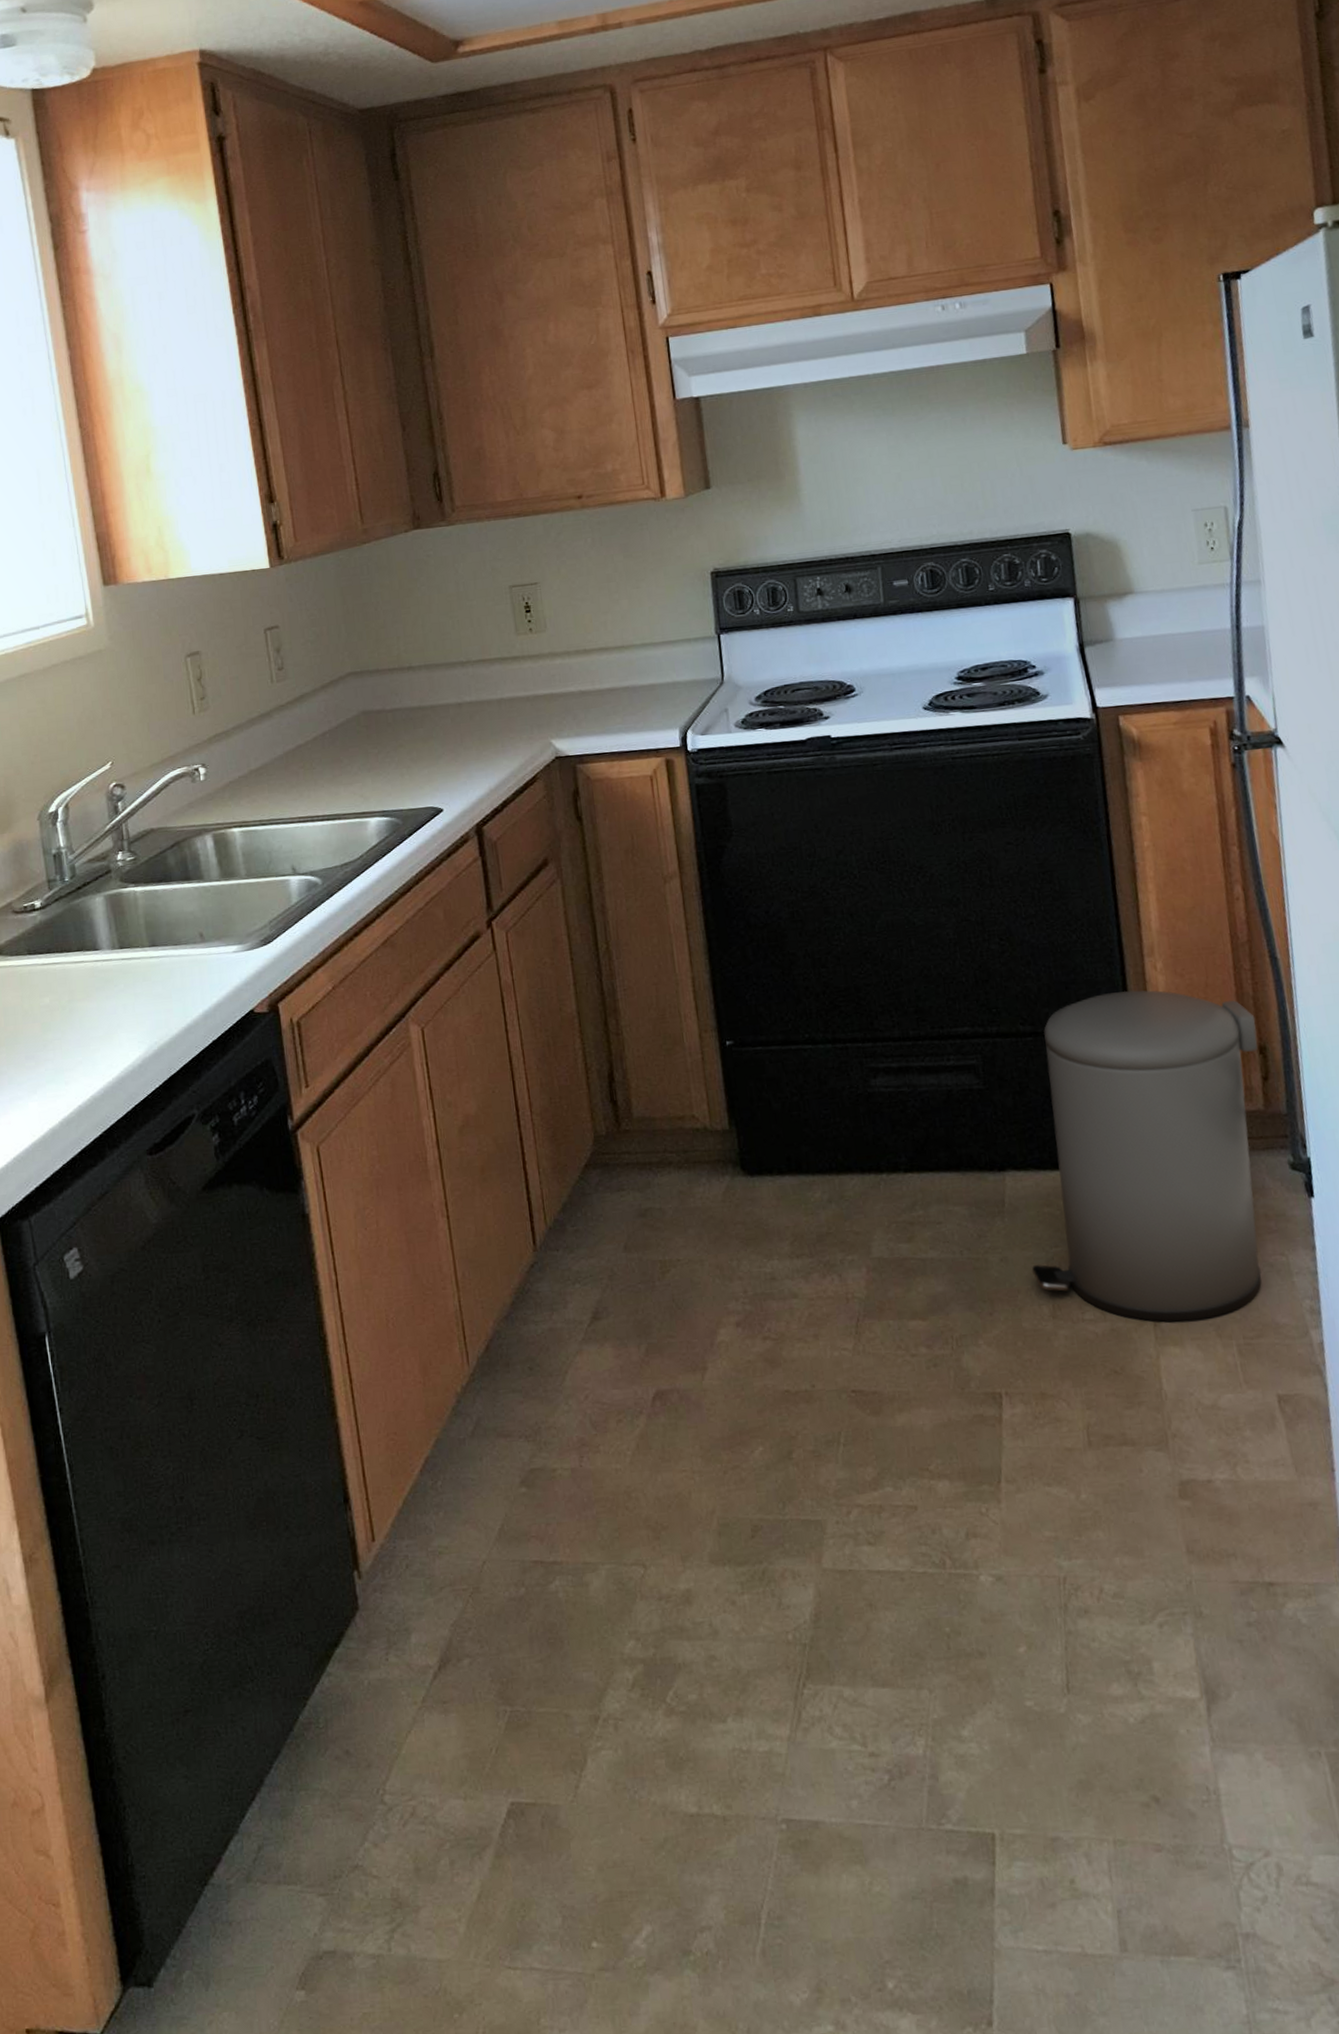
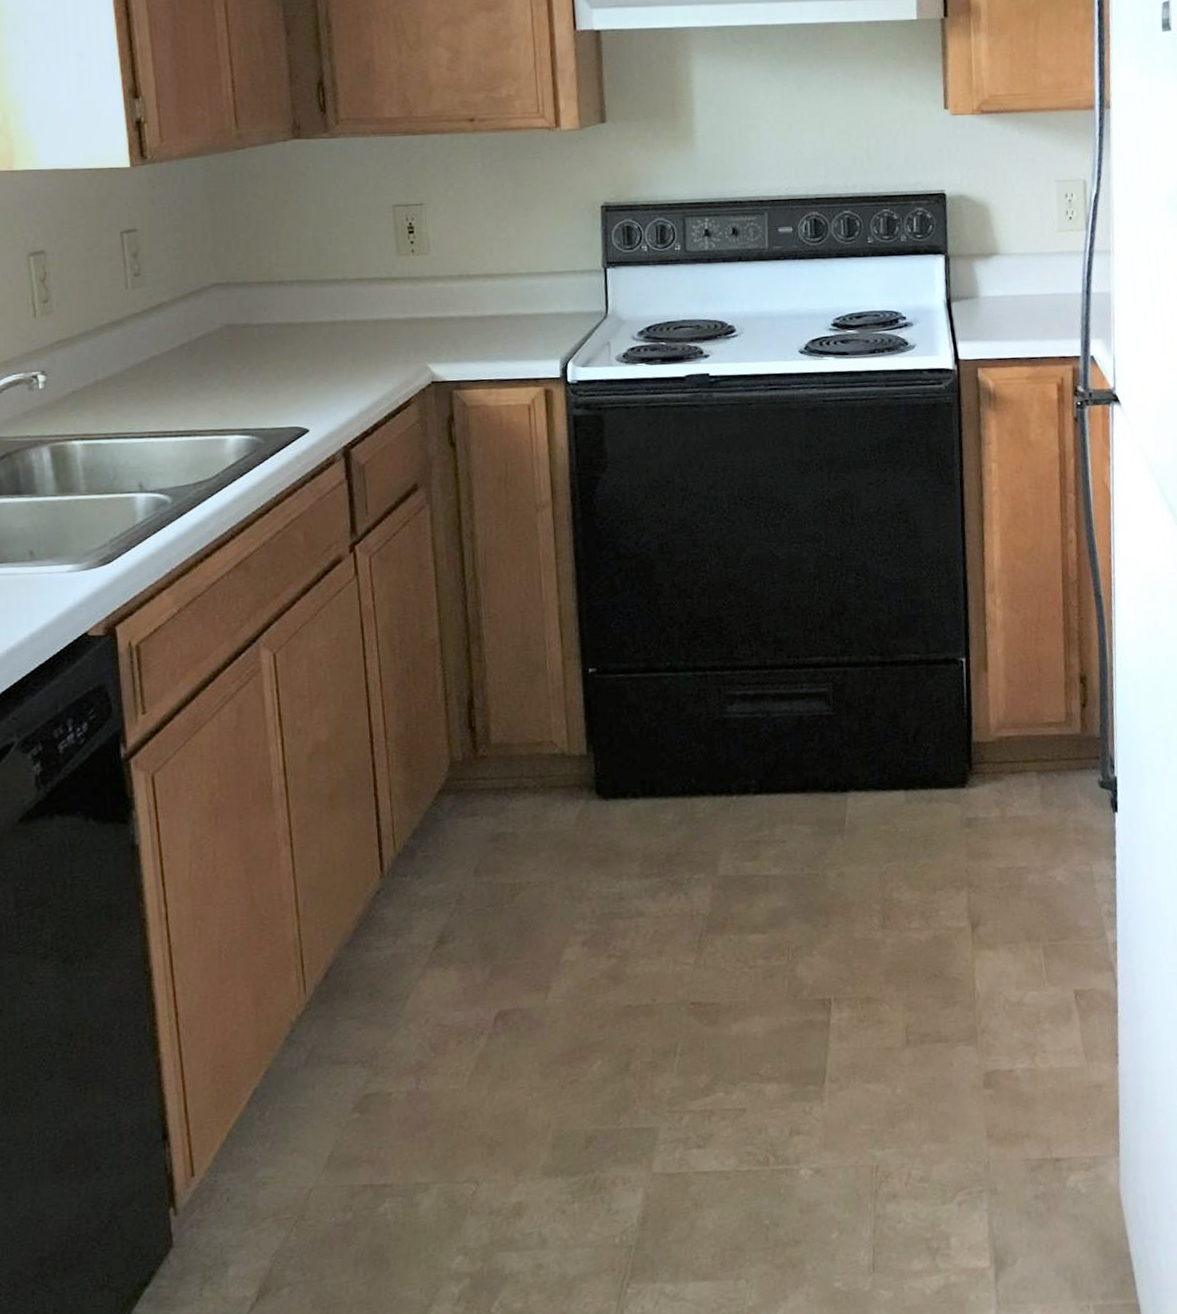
pedal bin: present [1031,990,1262,1322] -> none [865,623,1079,928]

